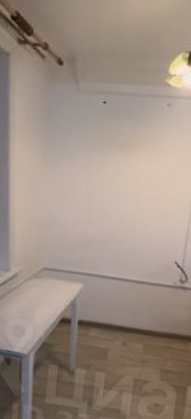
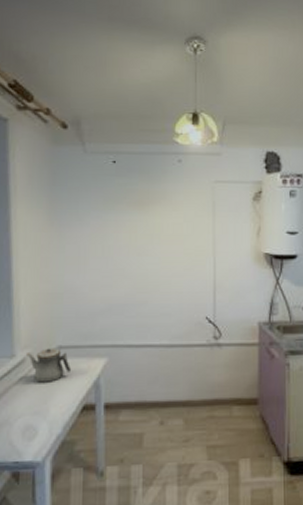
teapot: none [19,268,54,296] -> present [27,347,72,383]

